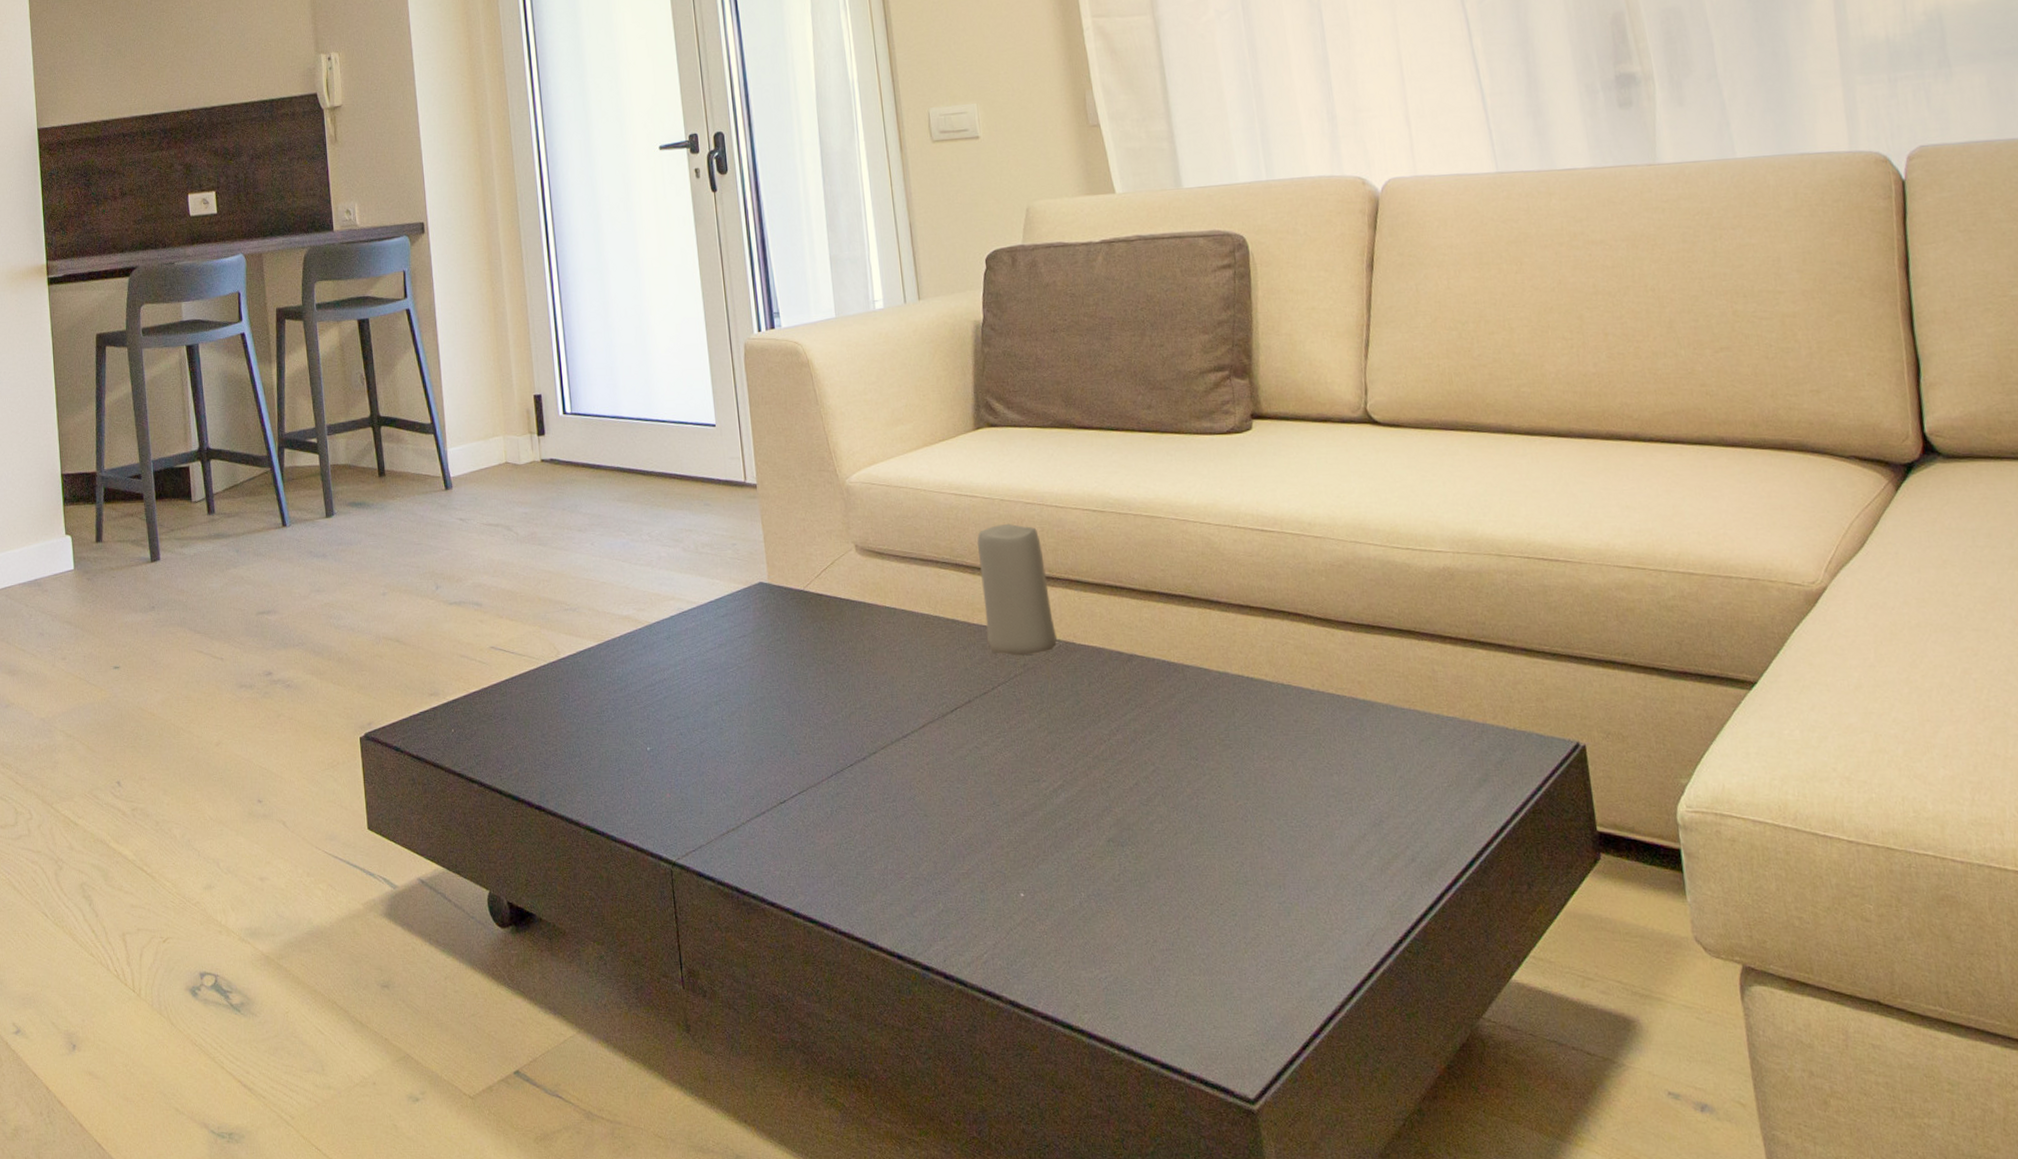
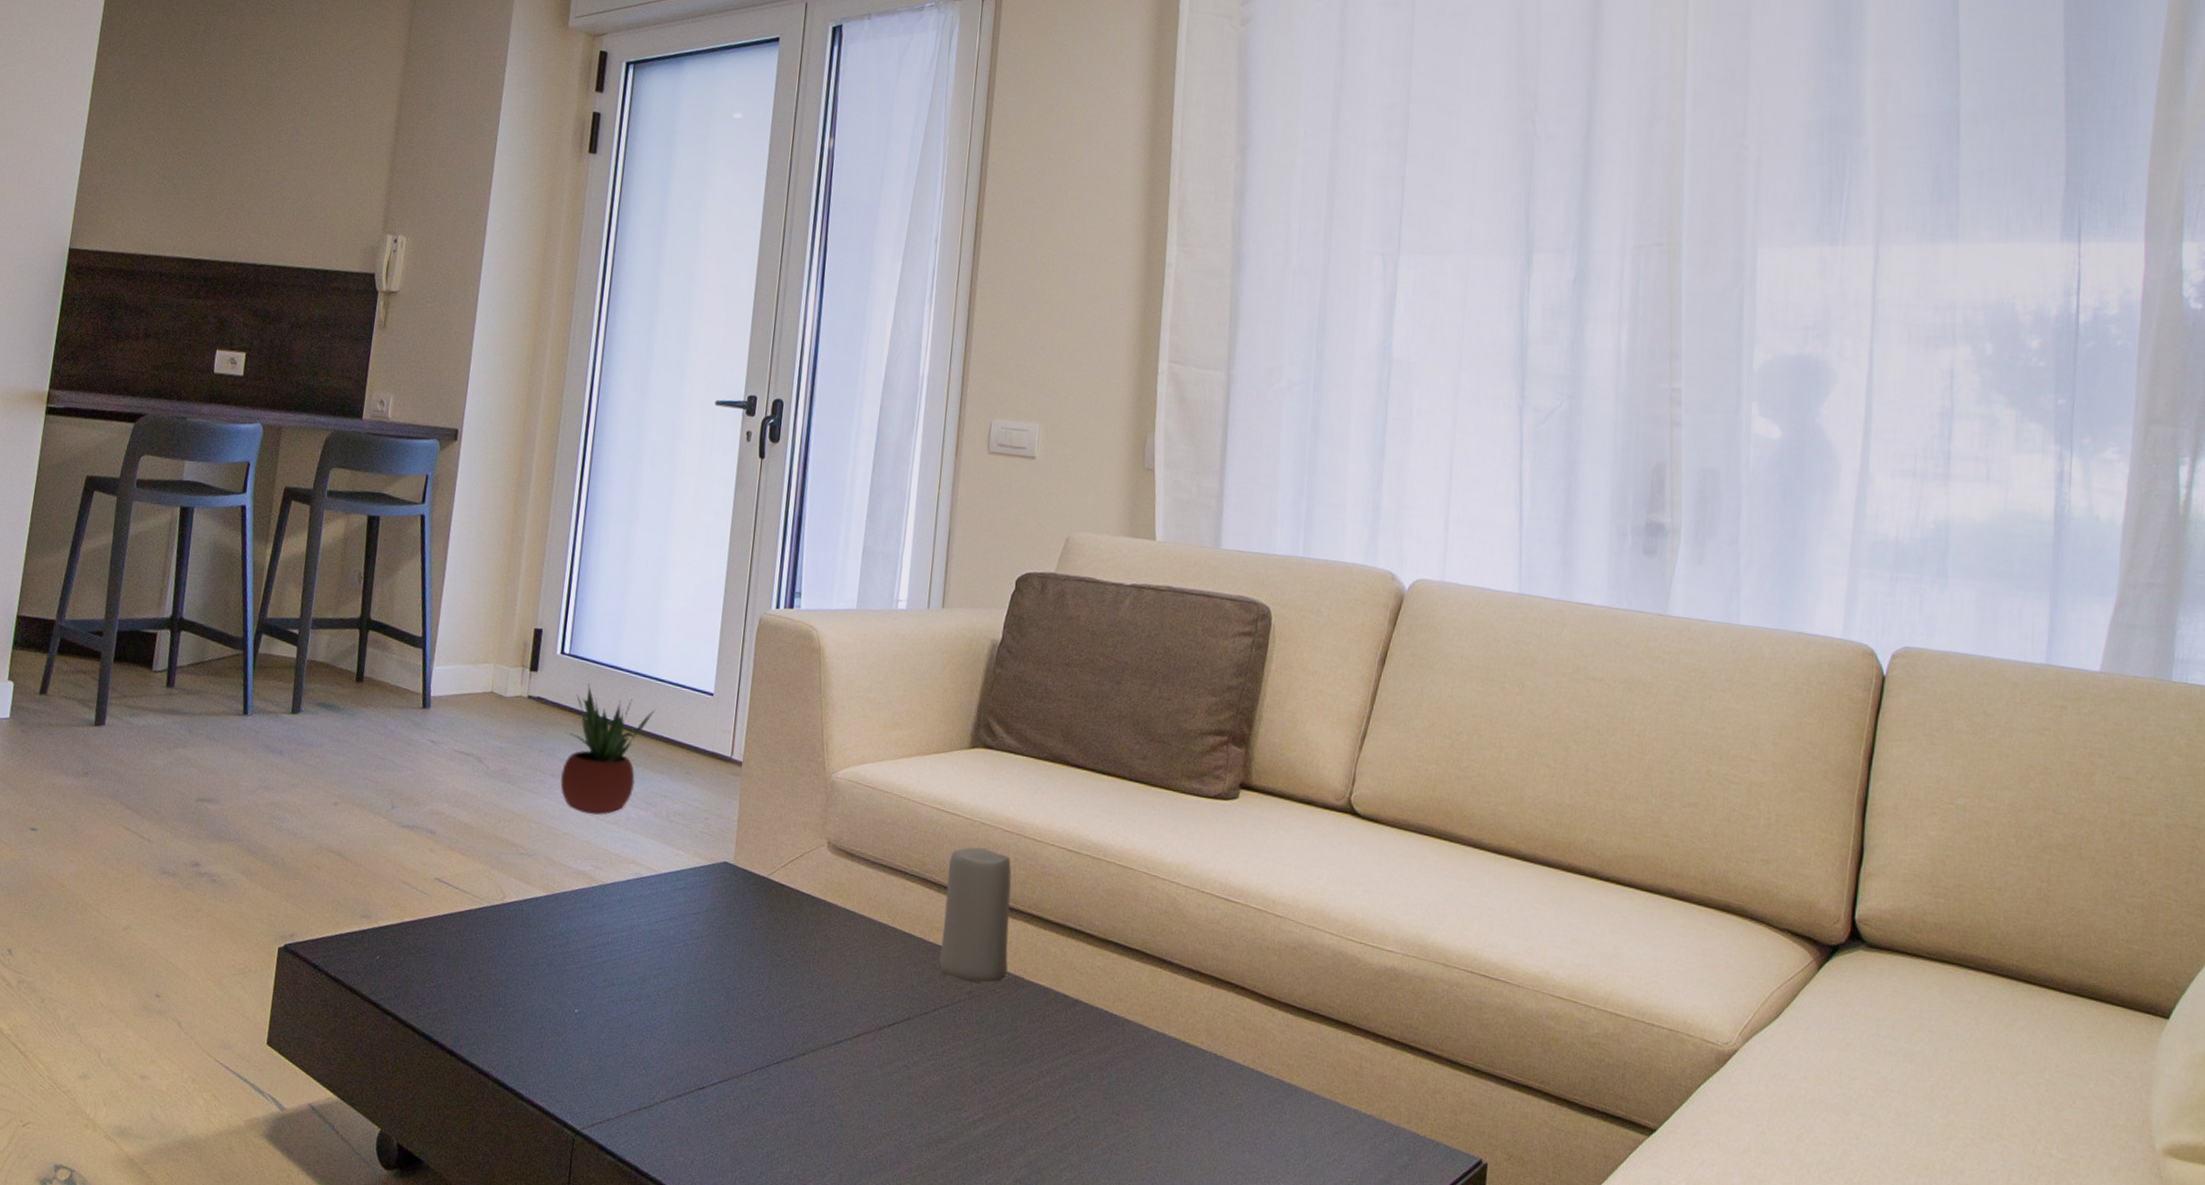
potted plant: none [583,437,664,561] -> present [560,683,656,815]

